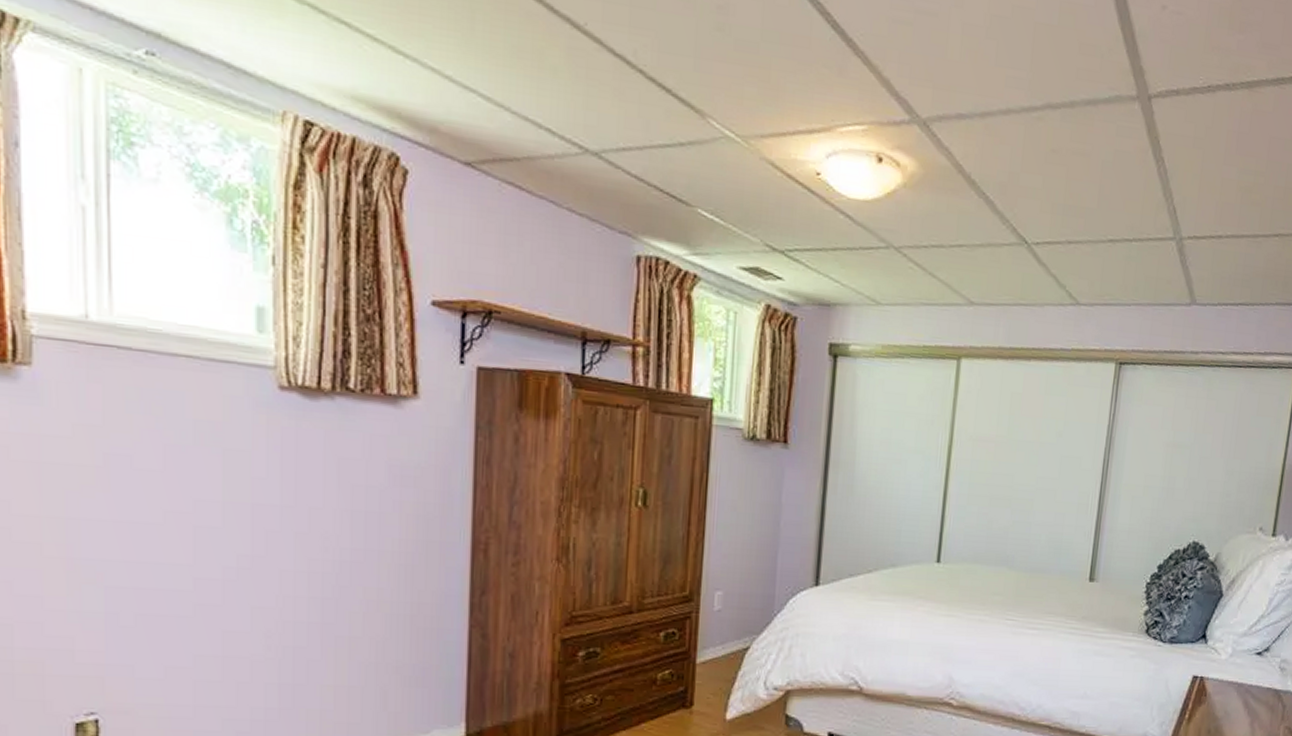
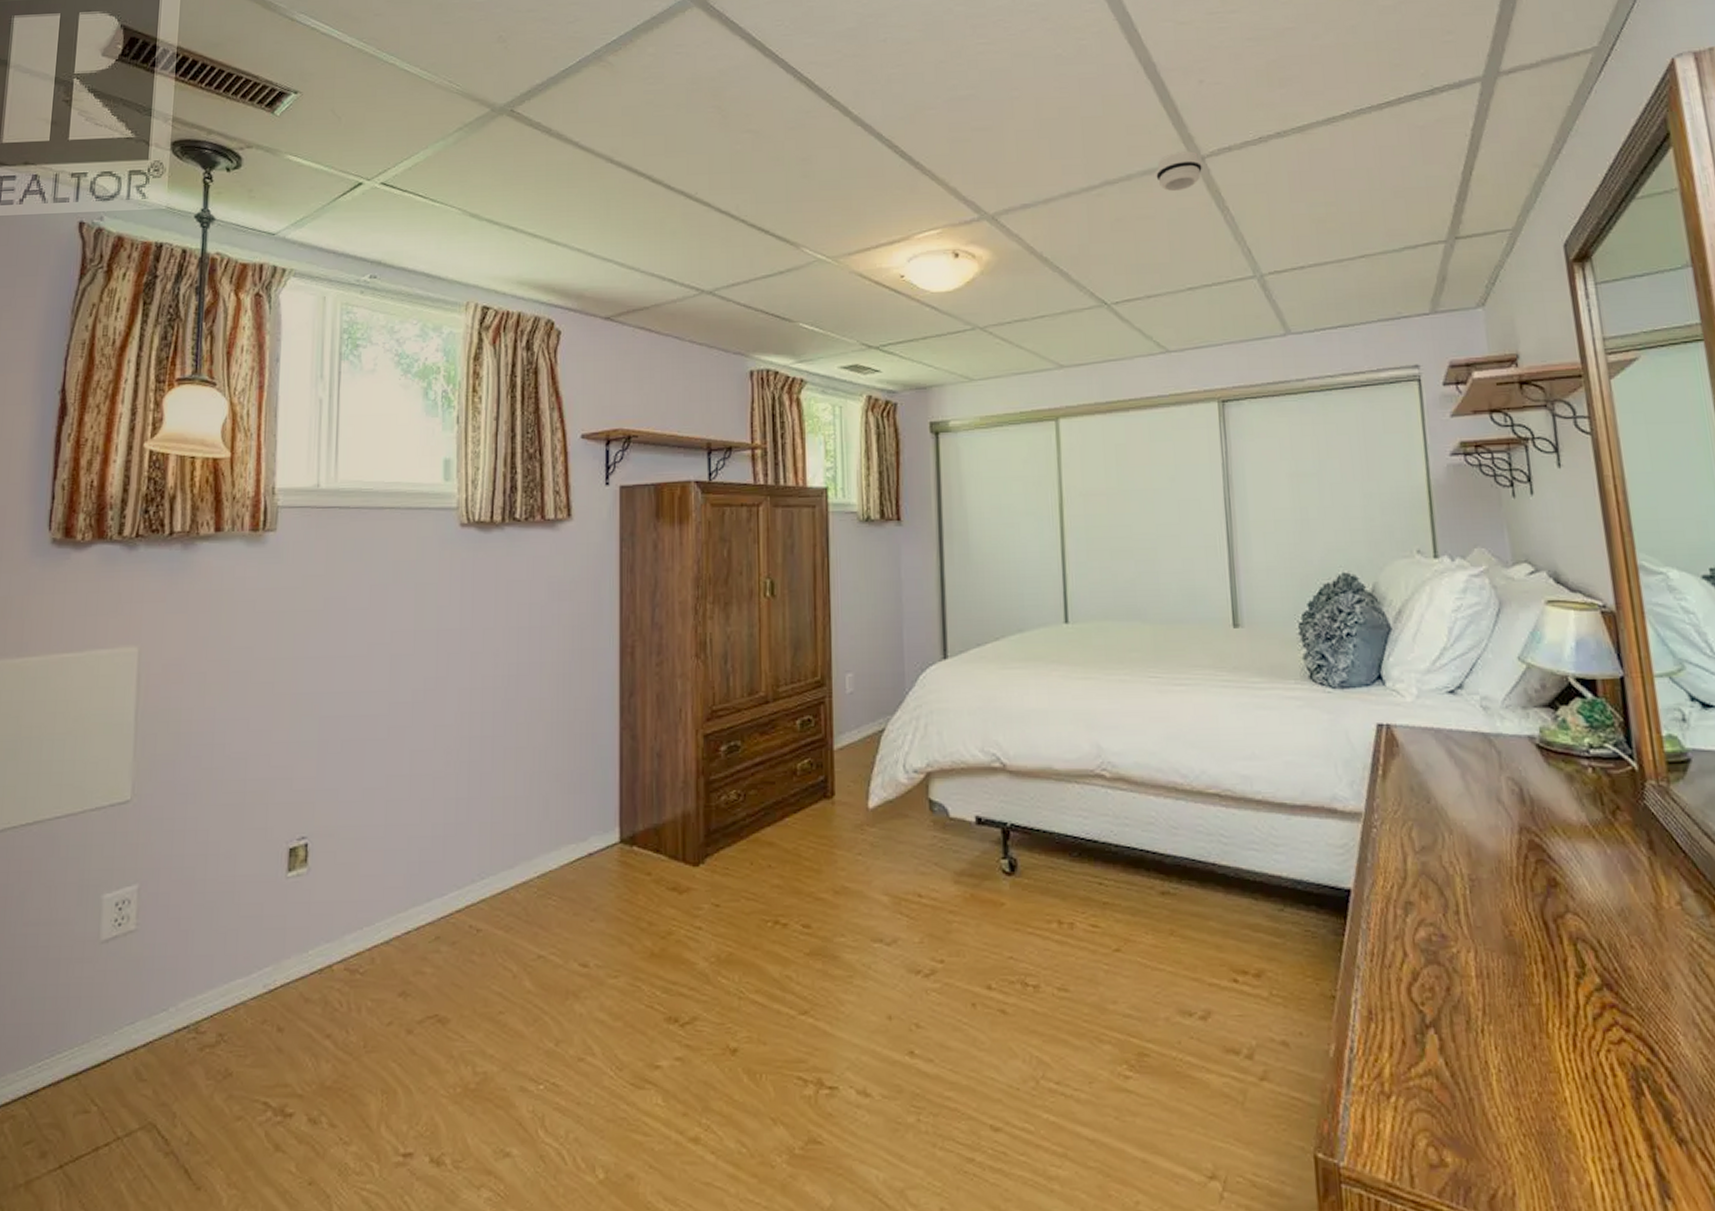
smoke detector: none [1100,85,1147,130] -> present [1156,151,1202,192]

